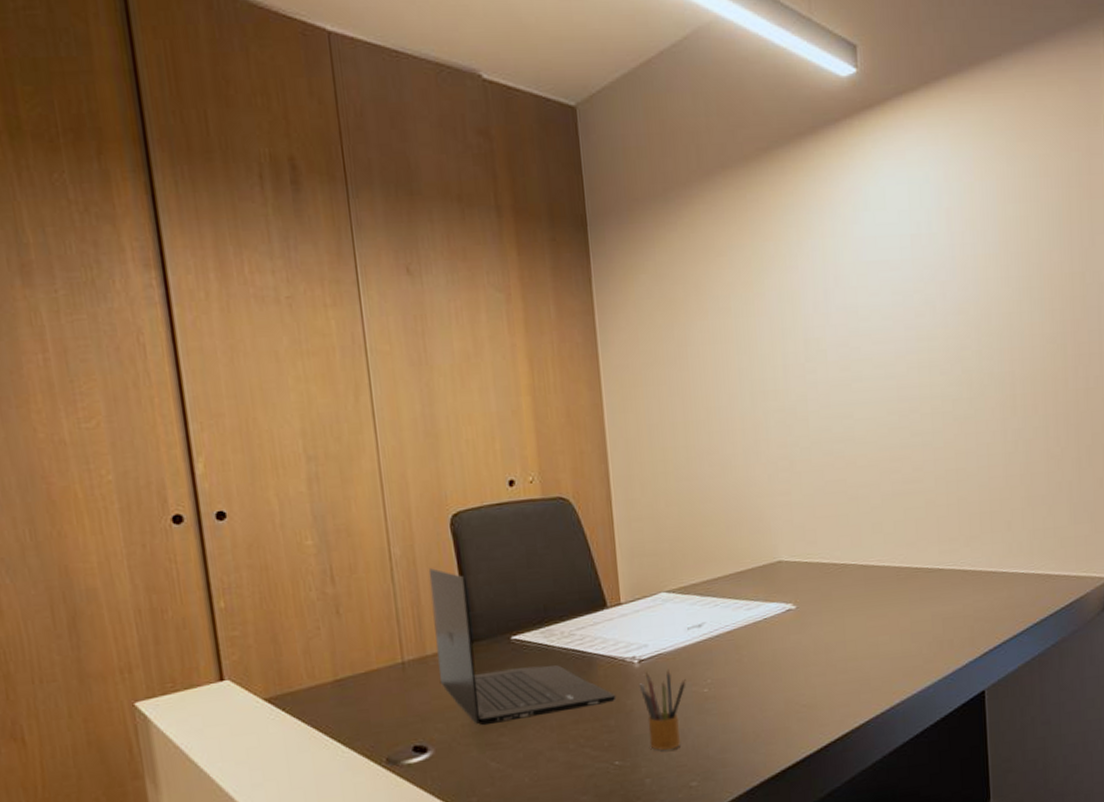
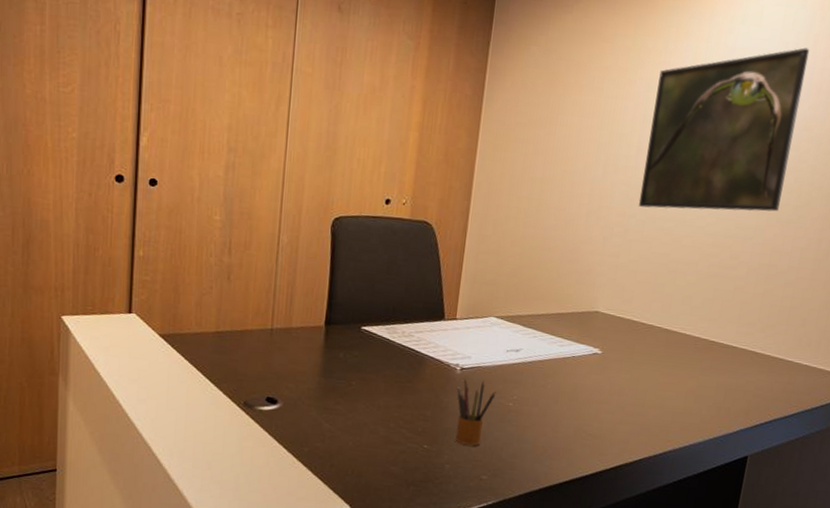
laptop: present [428,568,617,726] -> none [299,258,436,398]
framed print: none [789,224,952,432] -> present [638,47,810,212]

